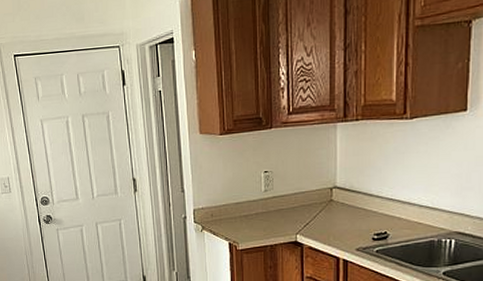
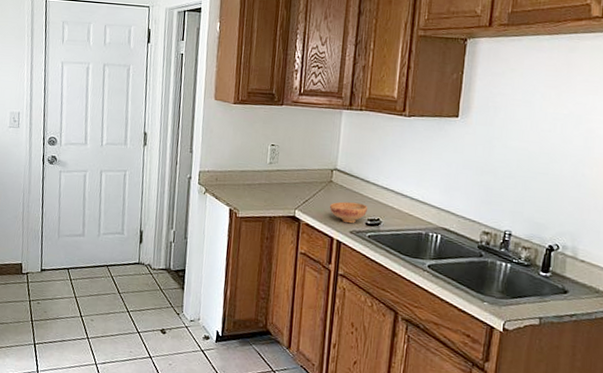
bowl: none [333,219,373,241] -> present [330,201,367,224]

